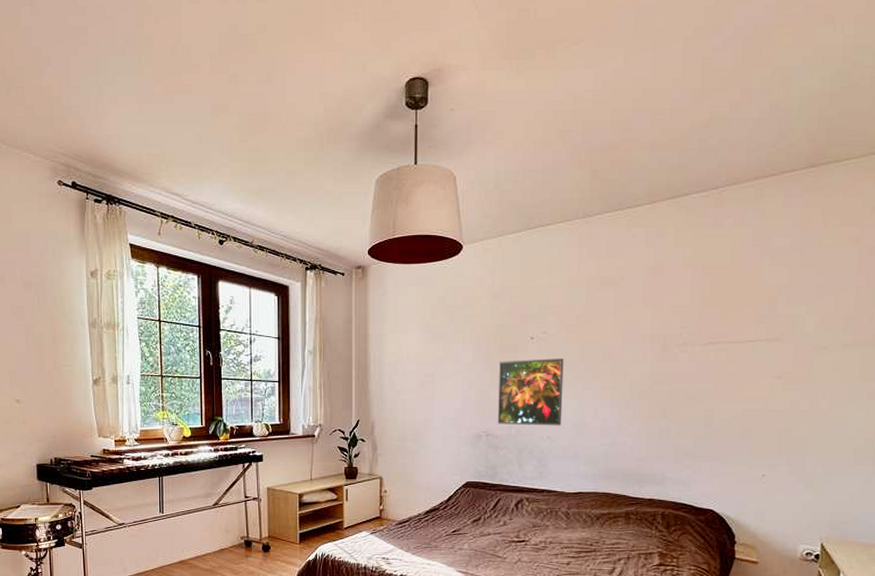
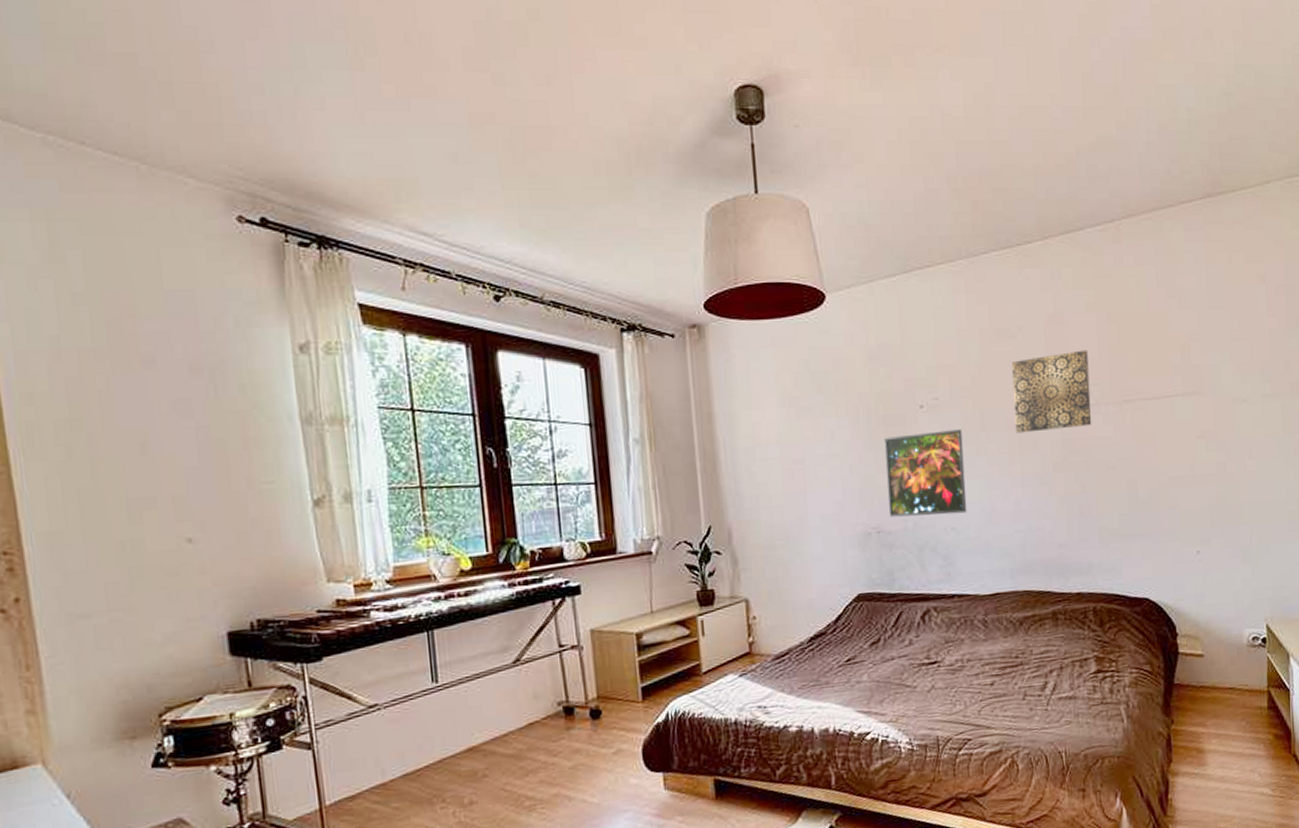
wall art: none [610,298,681,364] -> present [1011,350,1092,433]

